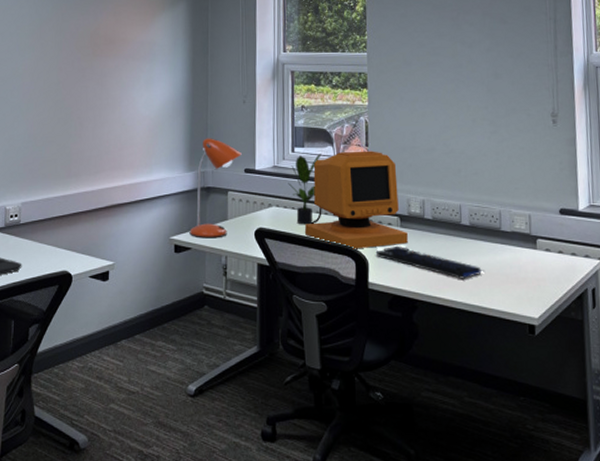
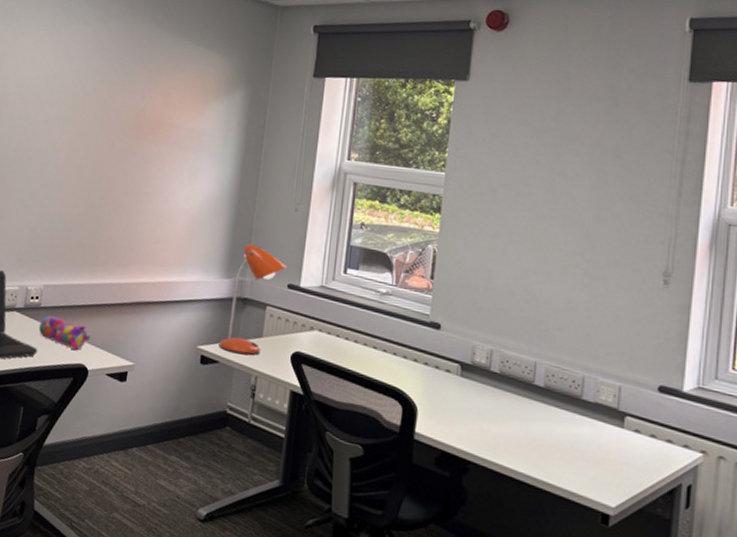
pencil case: none [20,229,71,258] -> present [38,315,90,350]
potted plant: present [288,154,322,225] -> none [335,278,378,357]
computer monitor: present [305,151,408,249] -> none [348,281,468,397]
keyboard: present [375,245,486,279] -> none [427,396,557,448]

